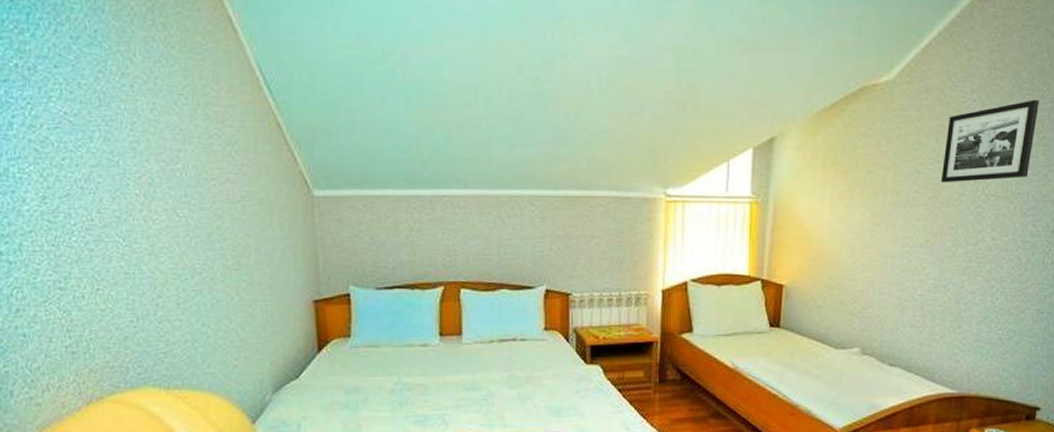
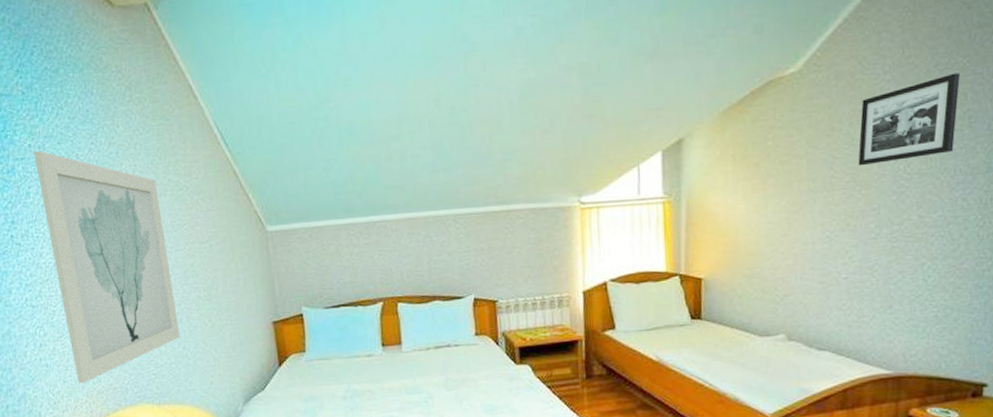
wall art: none [21,73,199,358] -> present [34,151,180,383]

